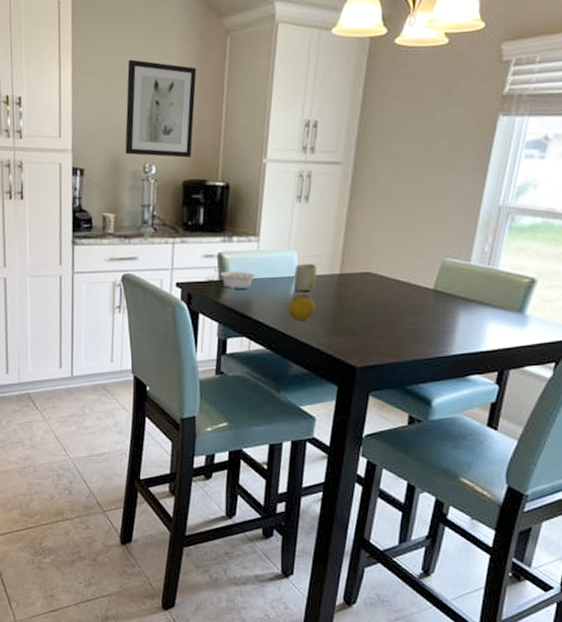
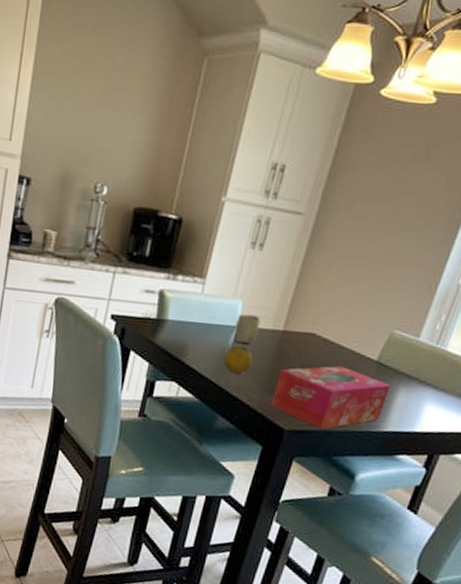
wall art: present [125,59,197,158] -> none [77,67,166,183]
legume: present [214,269,255,289] -> none [153,307,195,332]
tissue box: none [339,299,451,361] -> present [270,365,391,429]

